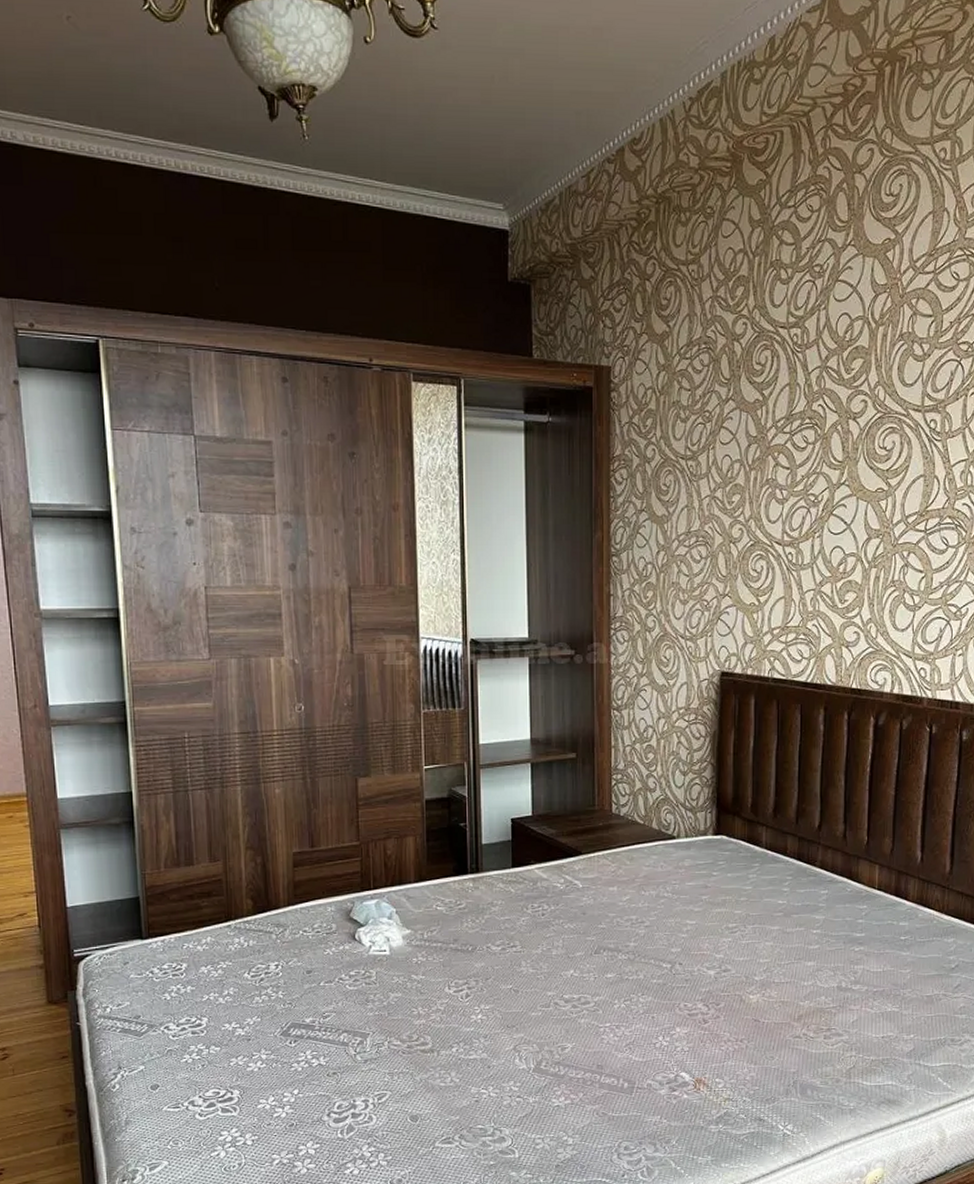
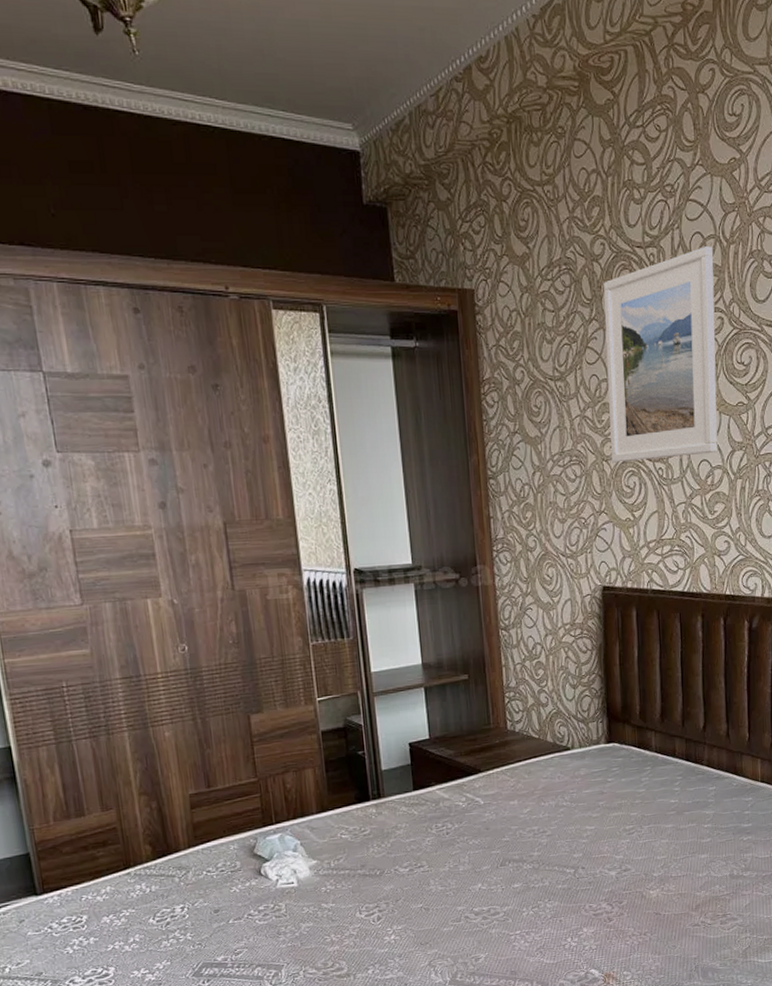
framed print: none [739,328,861,545] -> present [603,246,718,463]

